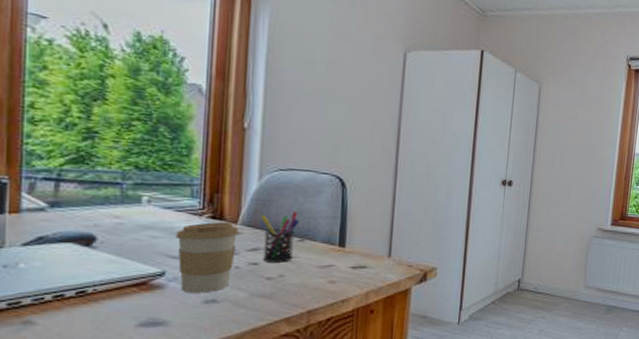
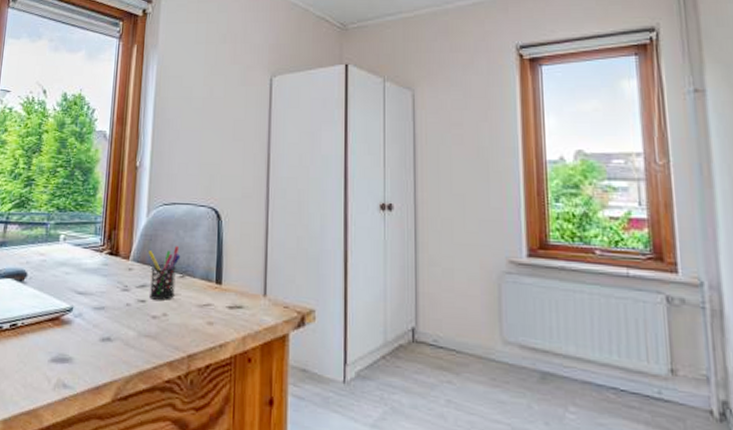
coffee cup: present [176,222,239,293] -> none [82,258,130,330]

